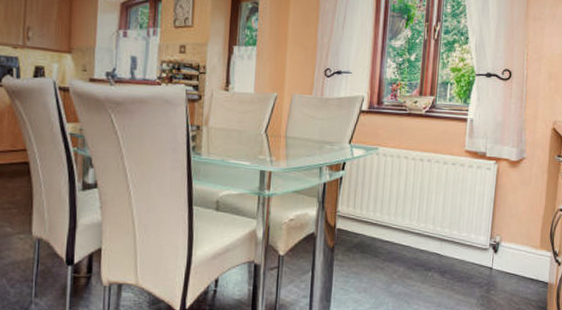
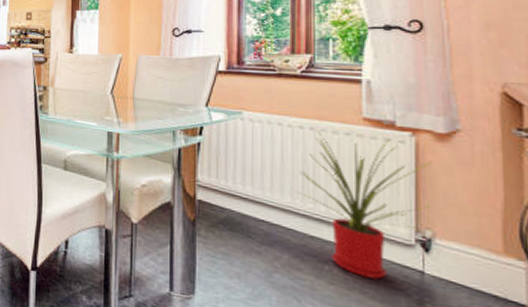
house plant: none [413,162,506,278] -> present [295,131,433,279]

